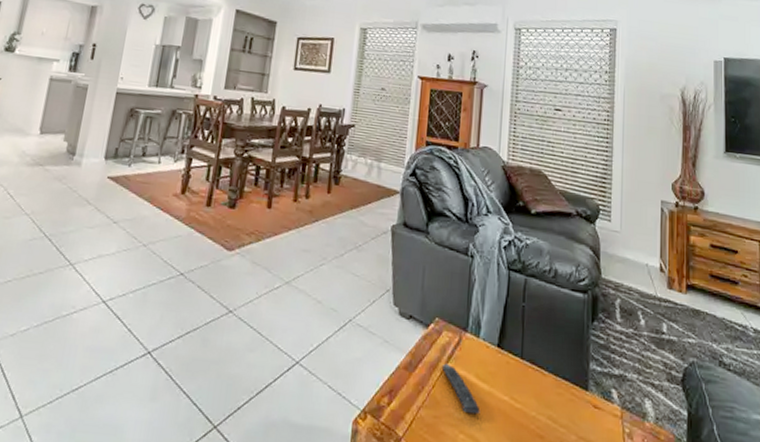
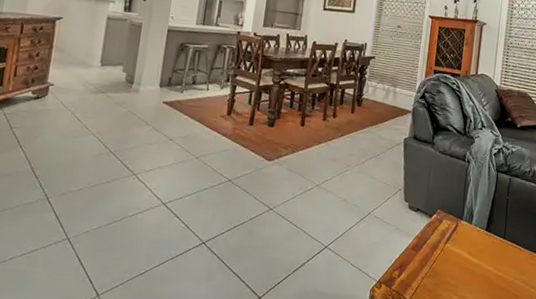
remote control: present [441,363,481,415] -> none [441,244,471,281]

